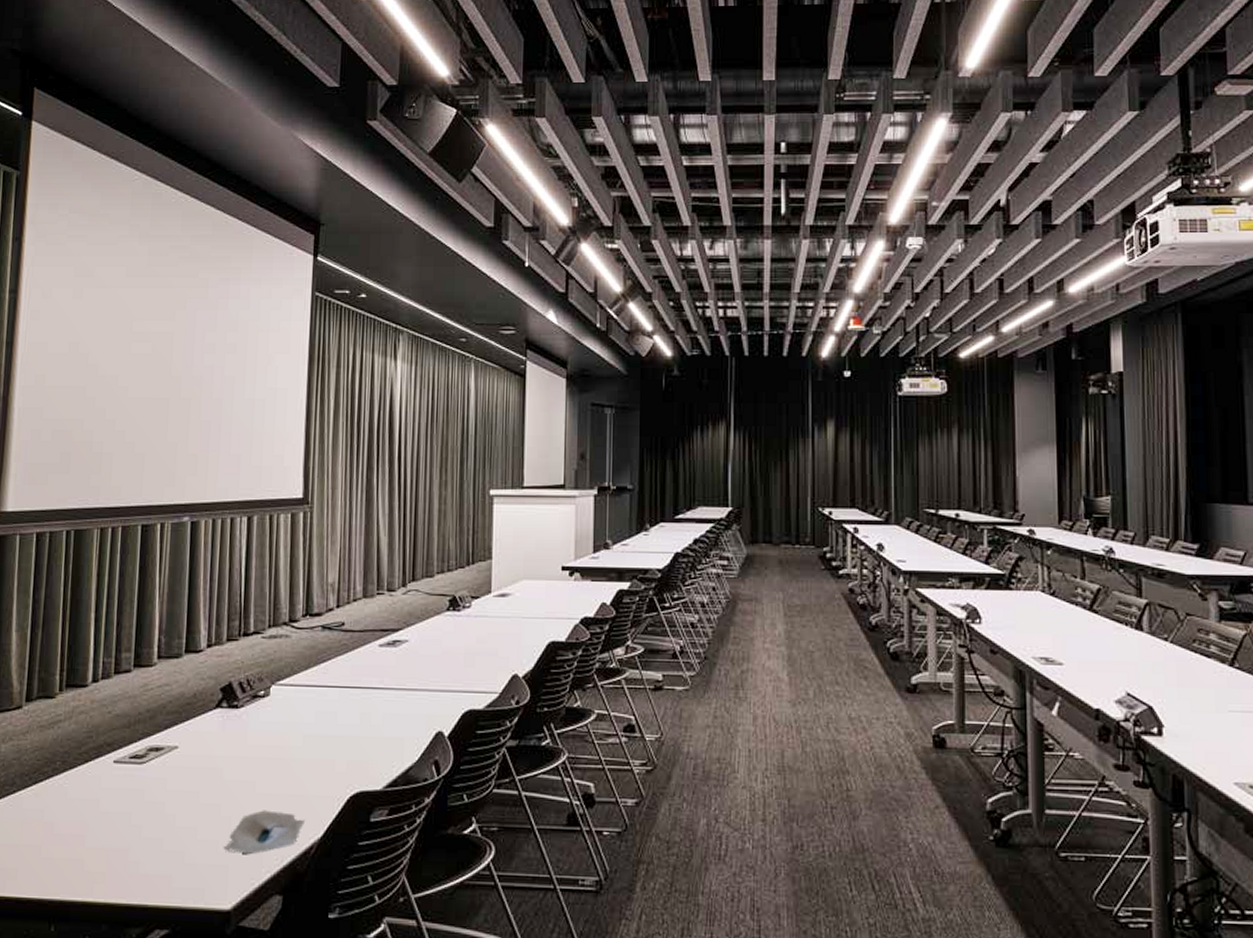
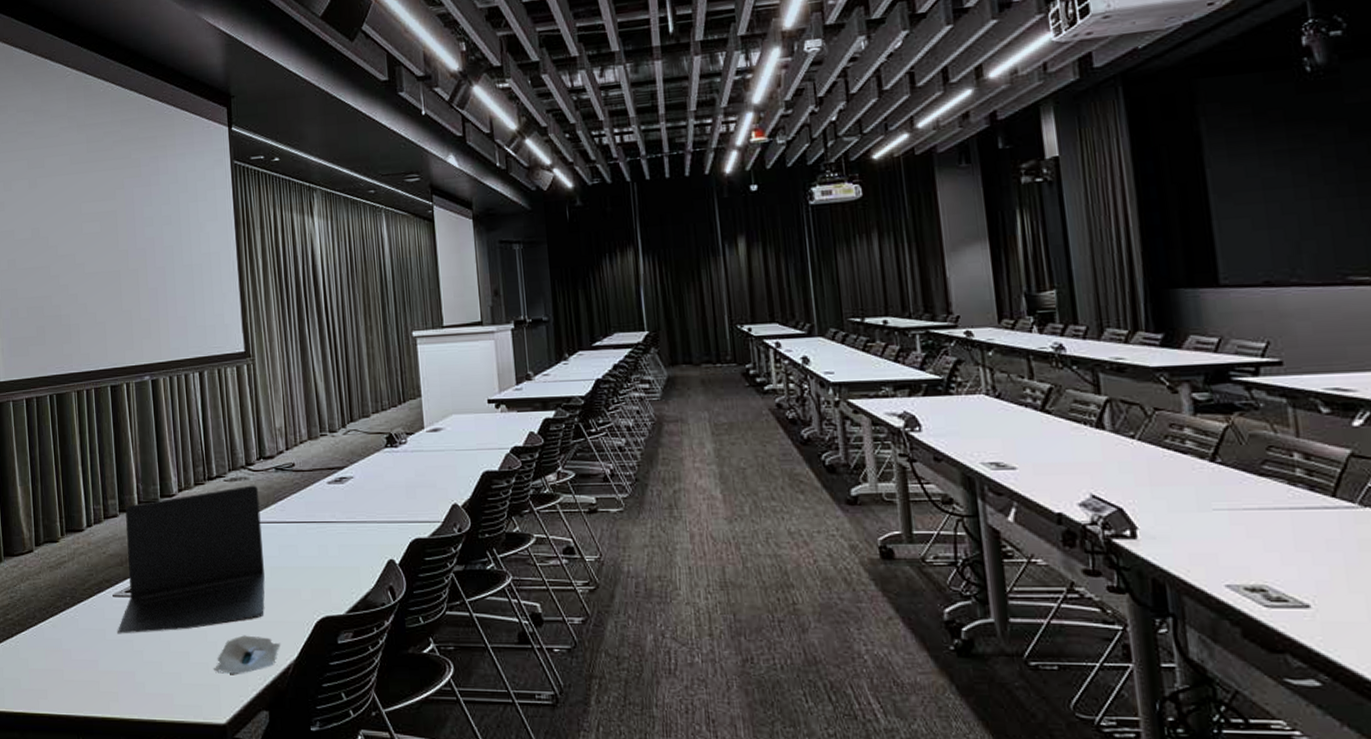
laptop: none [113,644,300,806] -> present [117,485,265,634]

